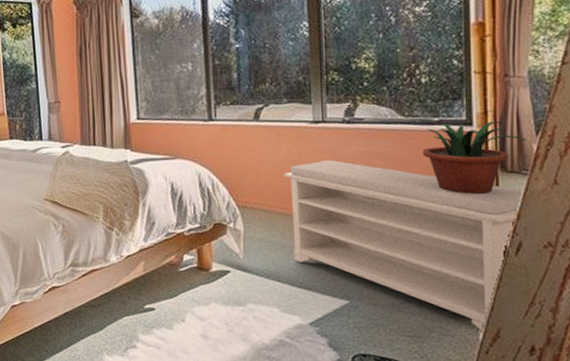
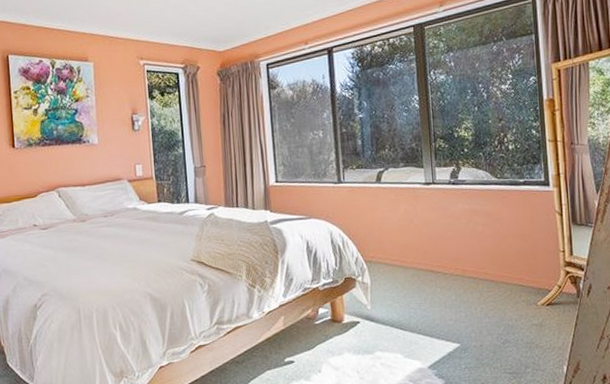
bench: present [283,159,524,331] -> none [402,216,591,364]
potted plant: present [422,120,527,194] -> none [512,181,590,245]

